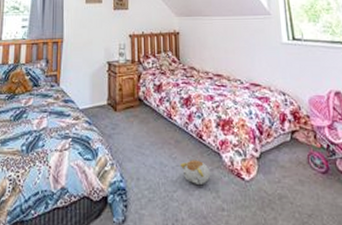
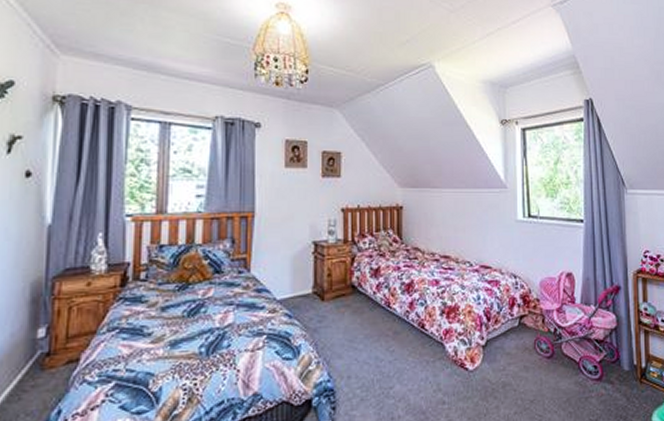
plush toy: present [179,160,210,184] -> none [398,352,431,378]

